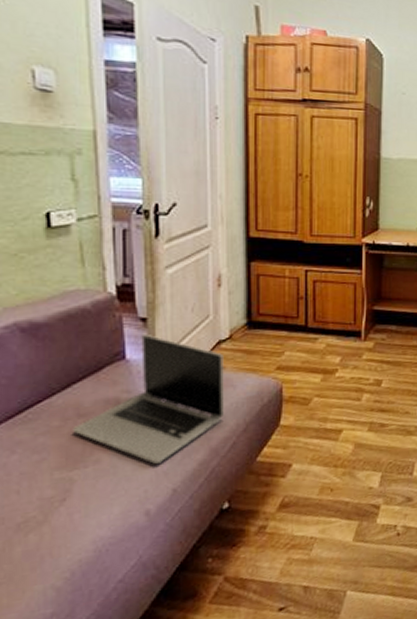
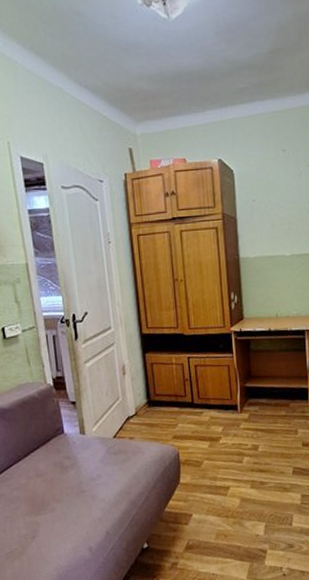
laptop: present [73,333,225,465] -> none [34,413,138,513]

